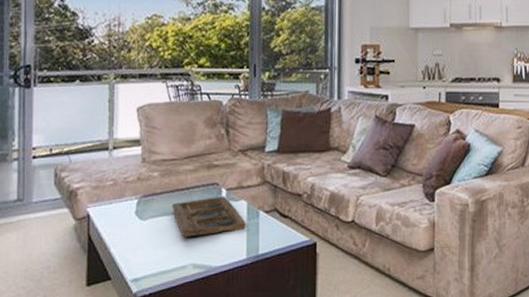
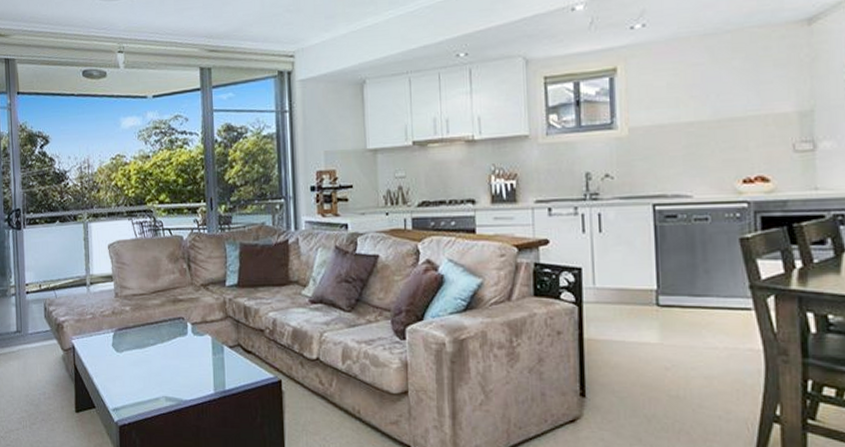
decorative tray: present [172,196,246,238] -> none [144,330,212,370]

